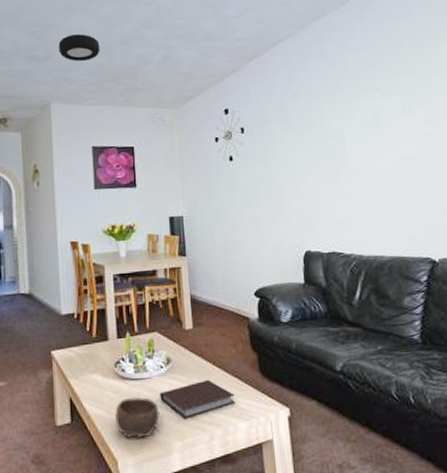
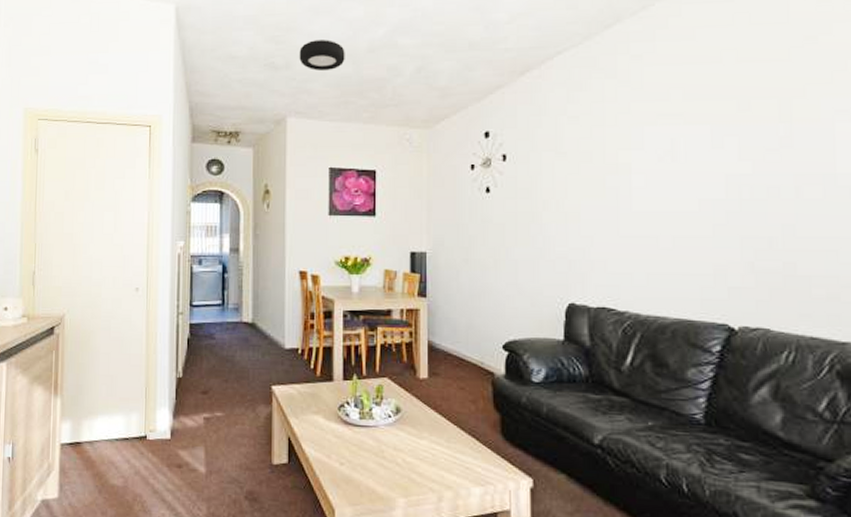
bowl: present [115,397,160,438] -> none [335,444,384,490]
notebook: present [160,379,236,419] -> none [385,435,470,475]

